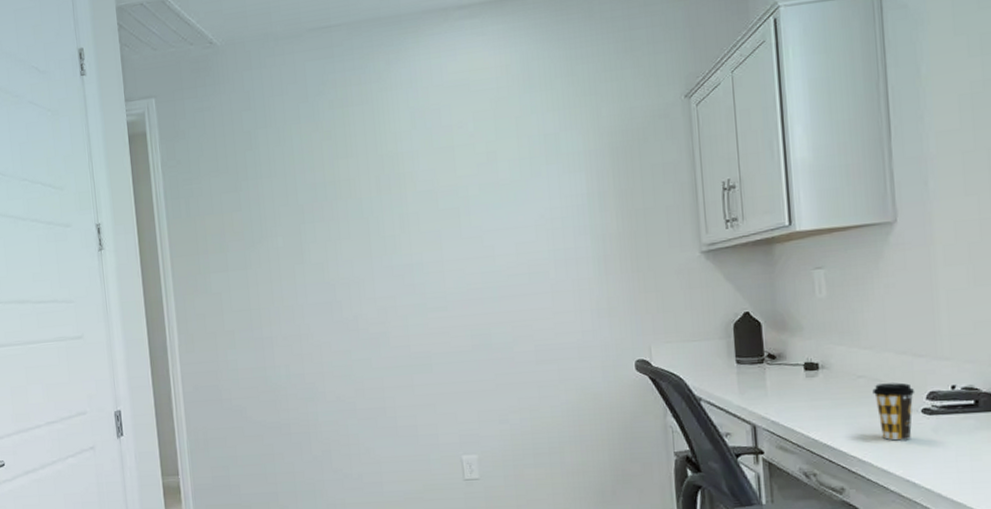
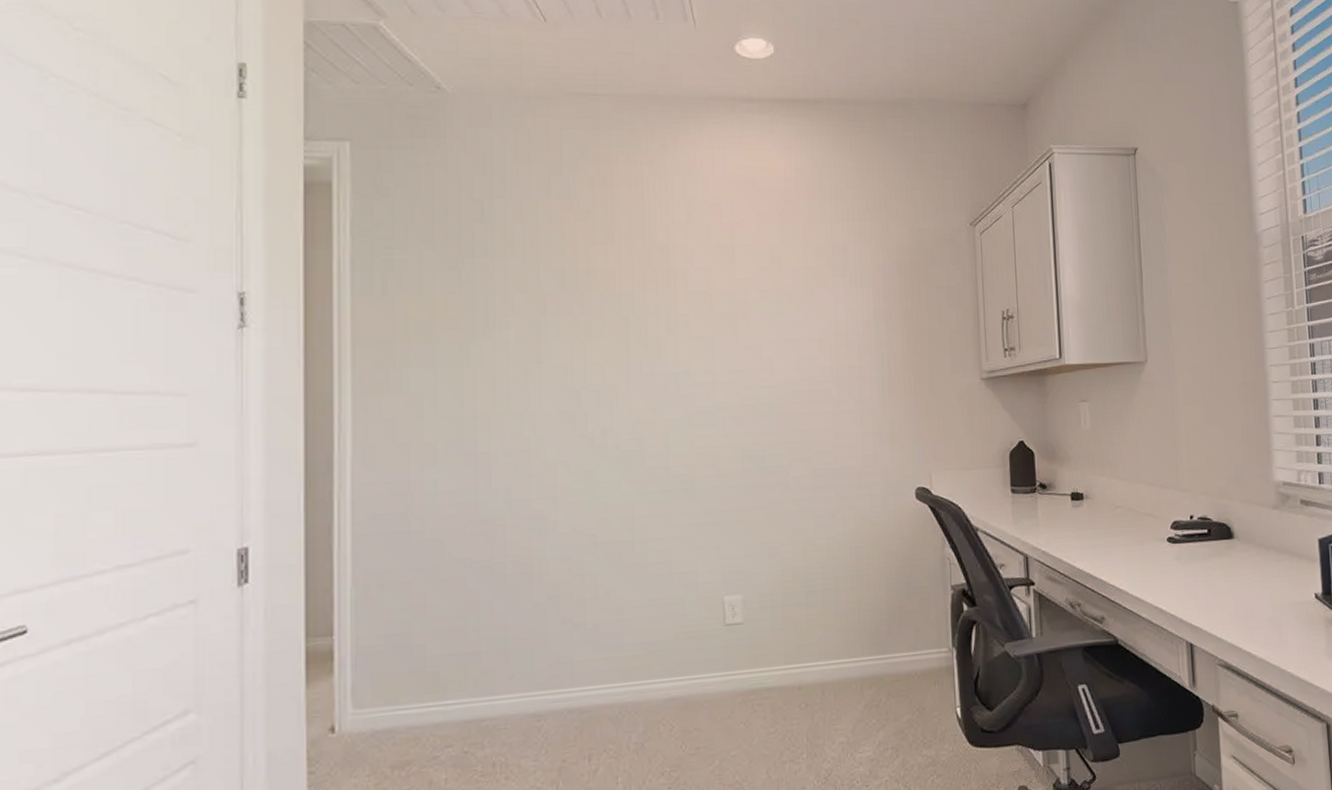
coffee cup: present [872,382,915,441] -> none [1128,513,1162,569]

